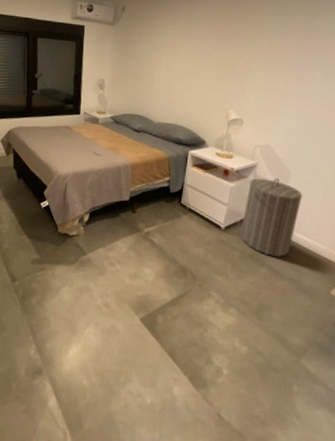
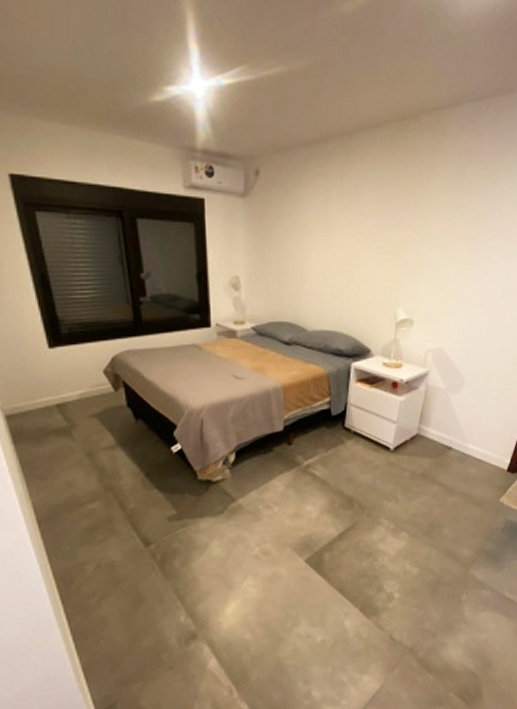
laundry hamper: present [240,178,303,257] -> none [411,386,476,472]

